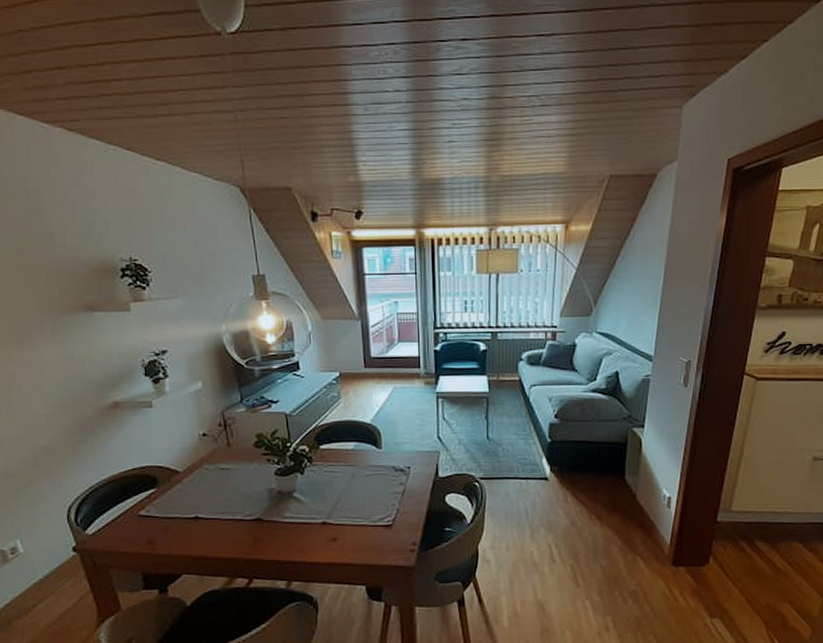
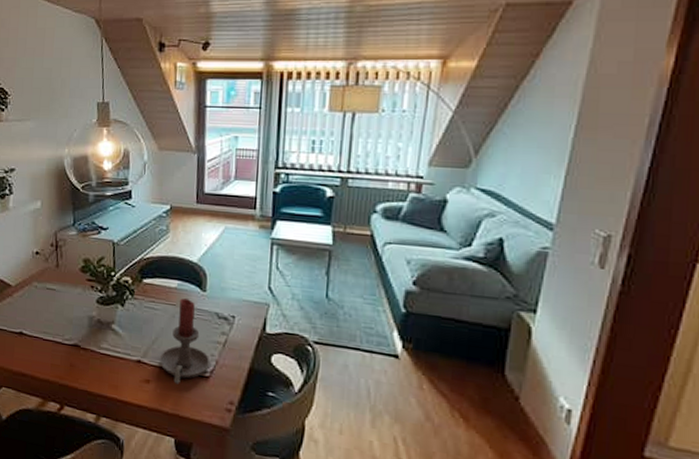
candle holder: none [343,457,392,537] -> present [159,297,210,384]

